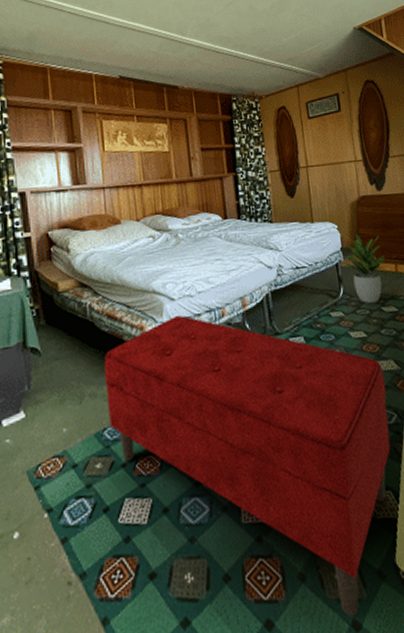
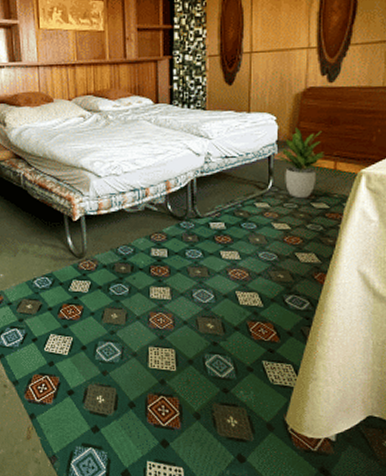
bench: present [104,315,391,618] -> none [35,191,303,453]

